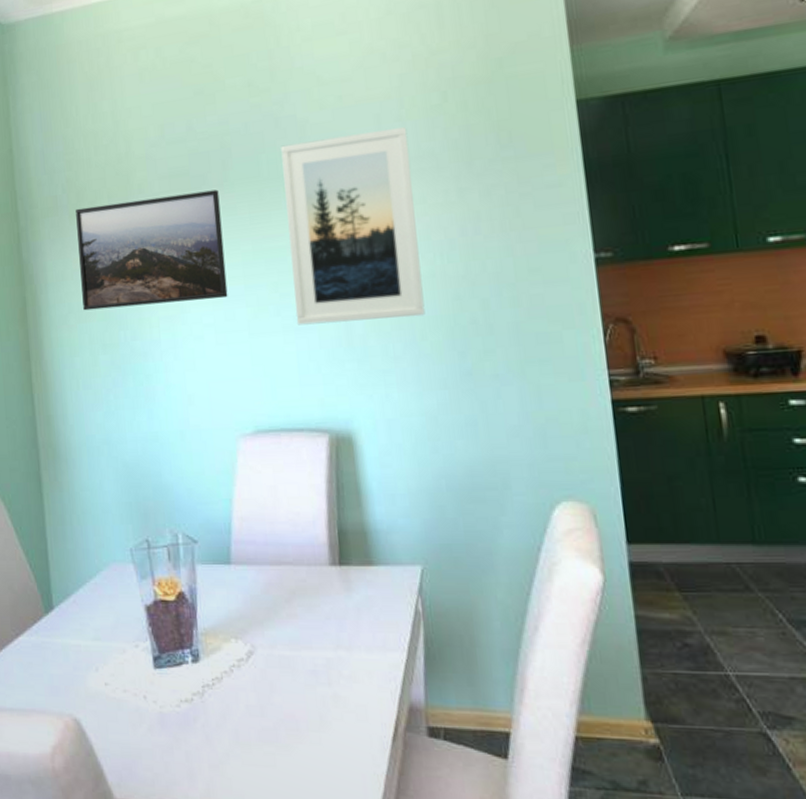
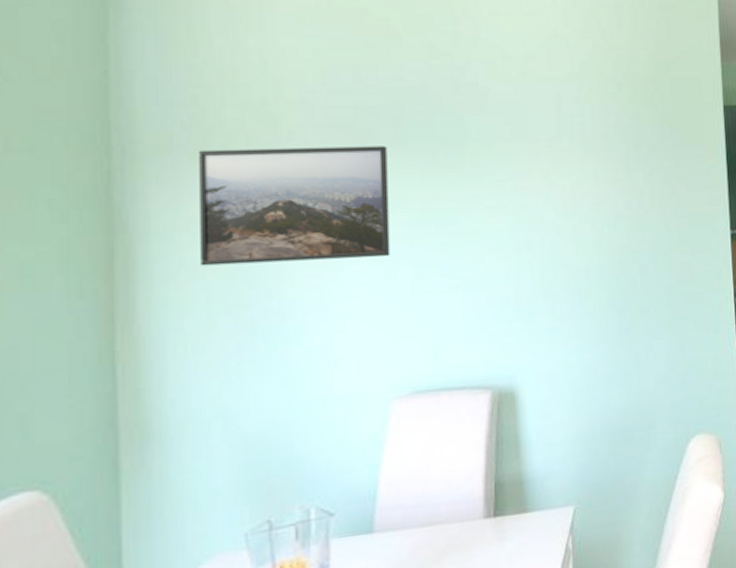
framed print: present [281,127,425,326] -> none [460,109,591,286]

